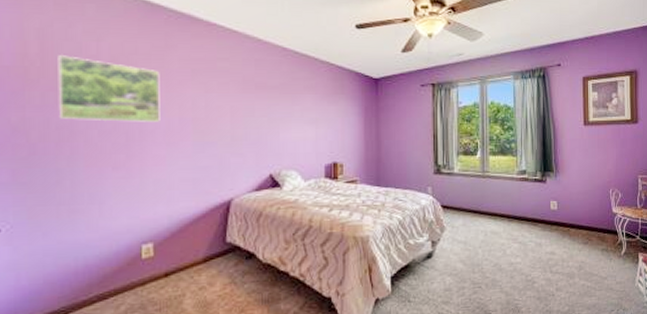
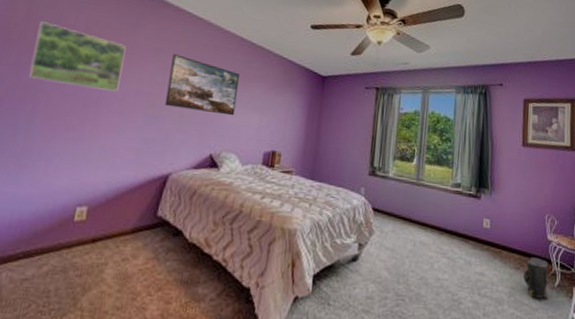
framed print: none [212,74,289,132] -> present [164,54,239,116]
bag: none [591,231,616,268] -> present [522,257,549,300]

